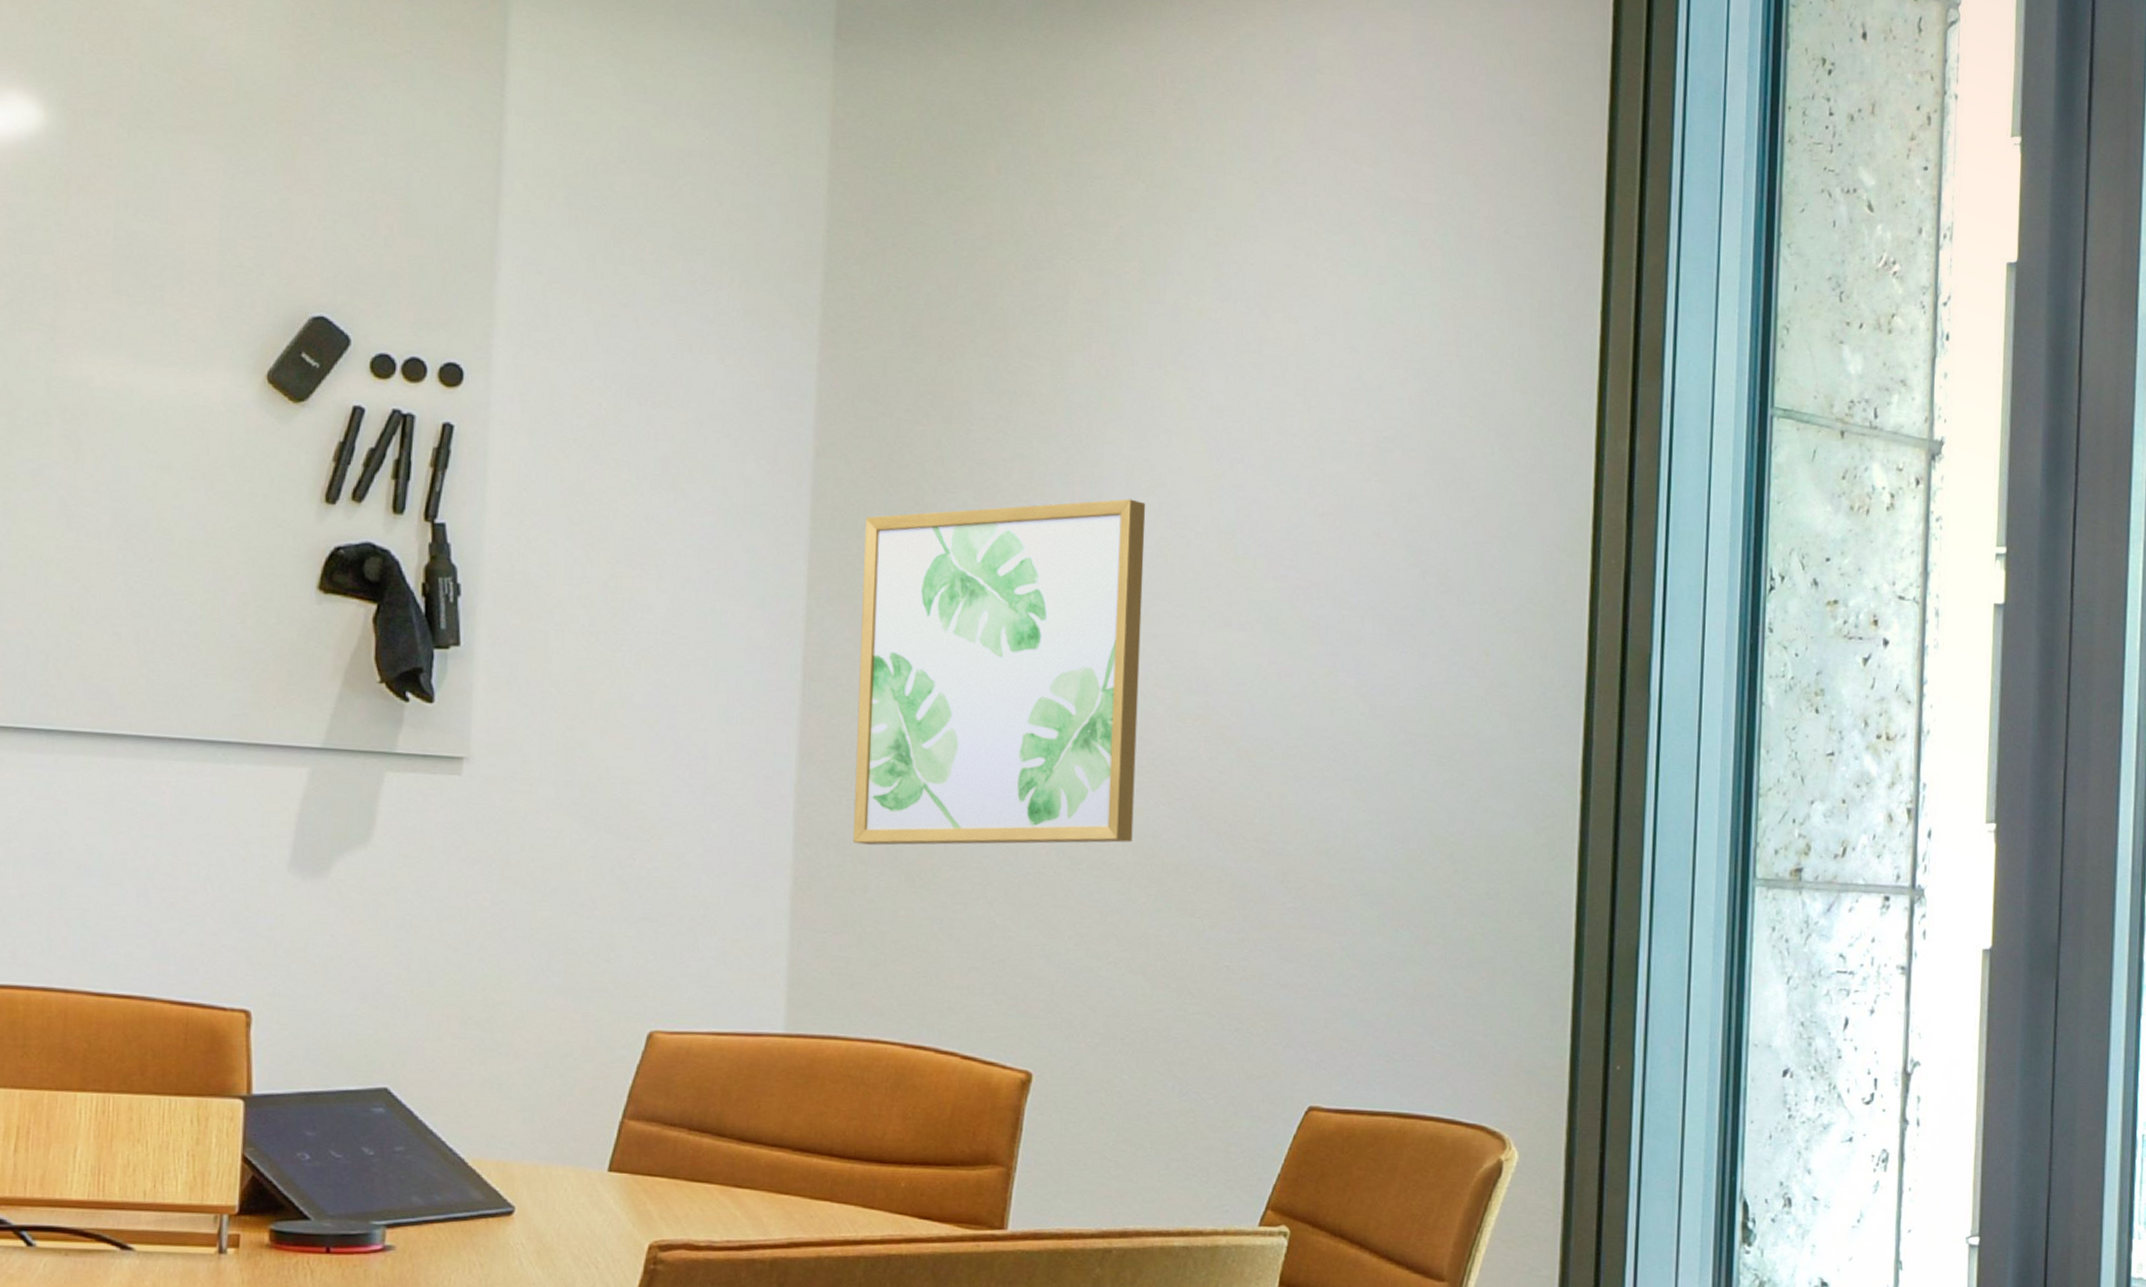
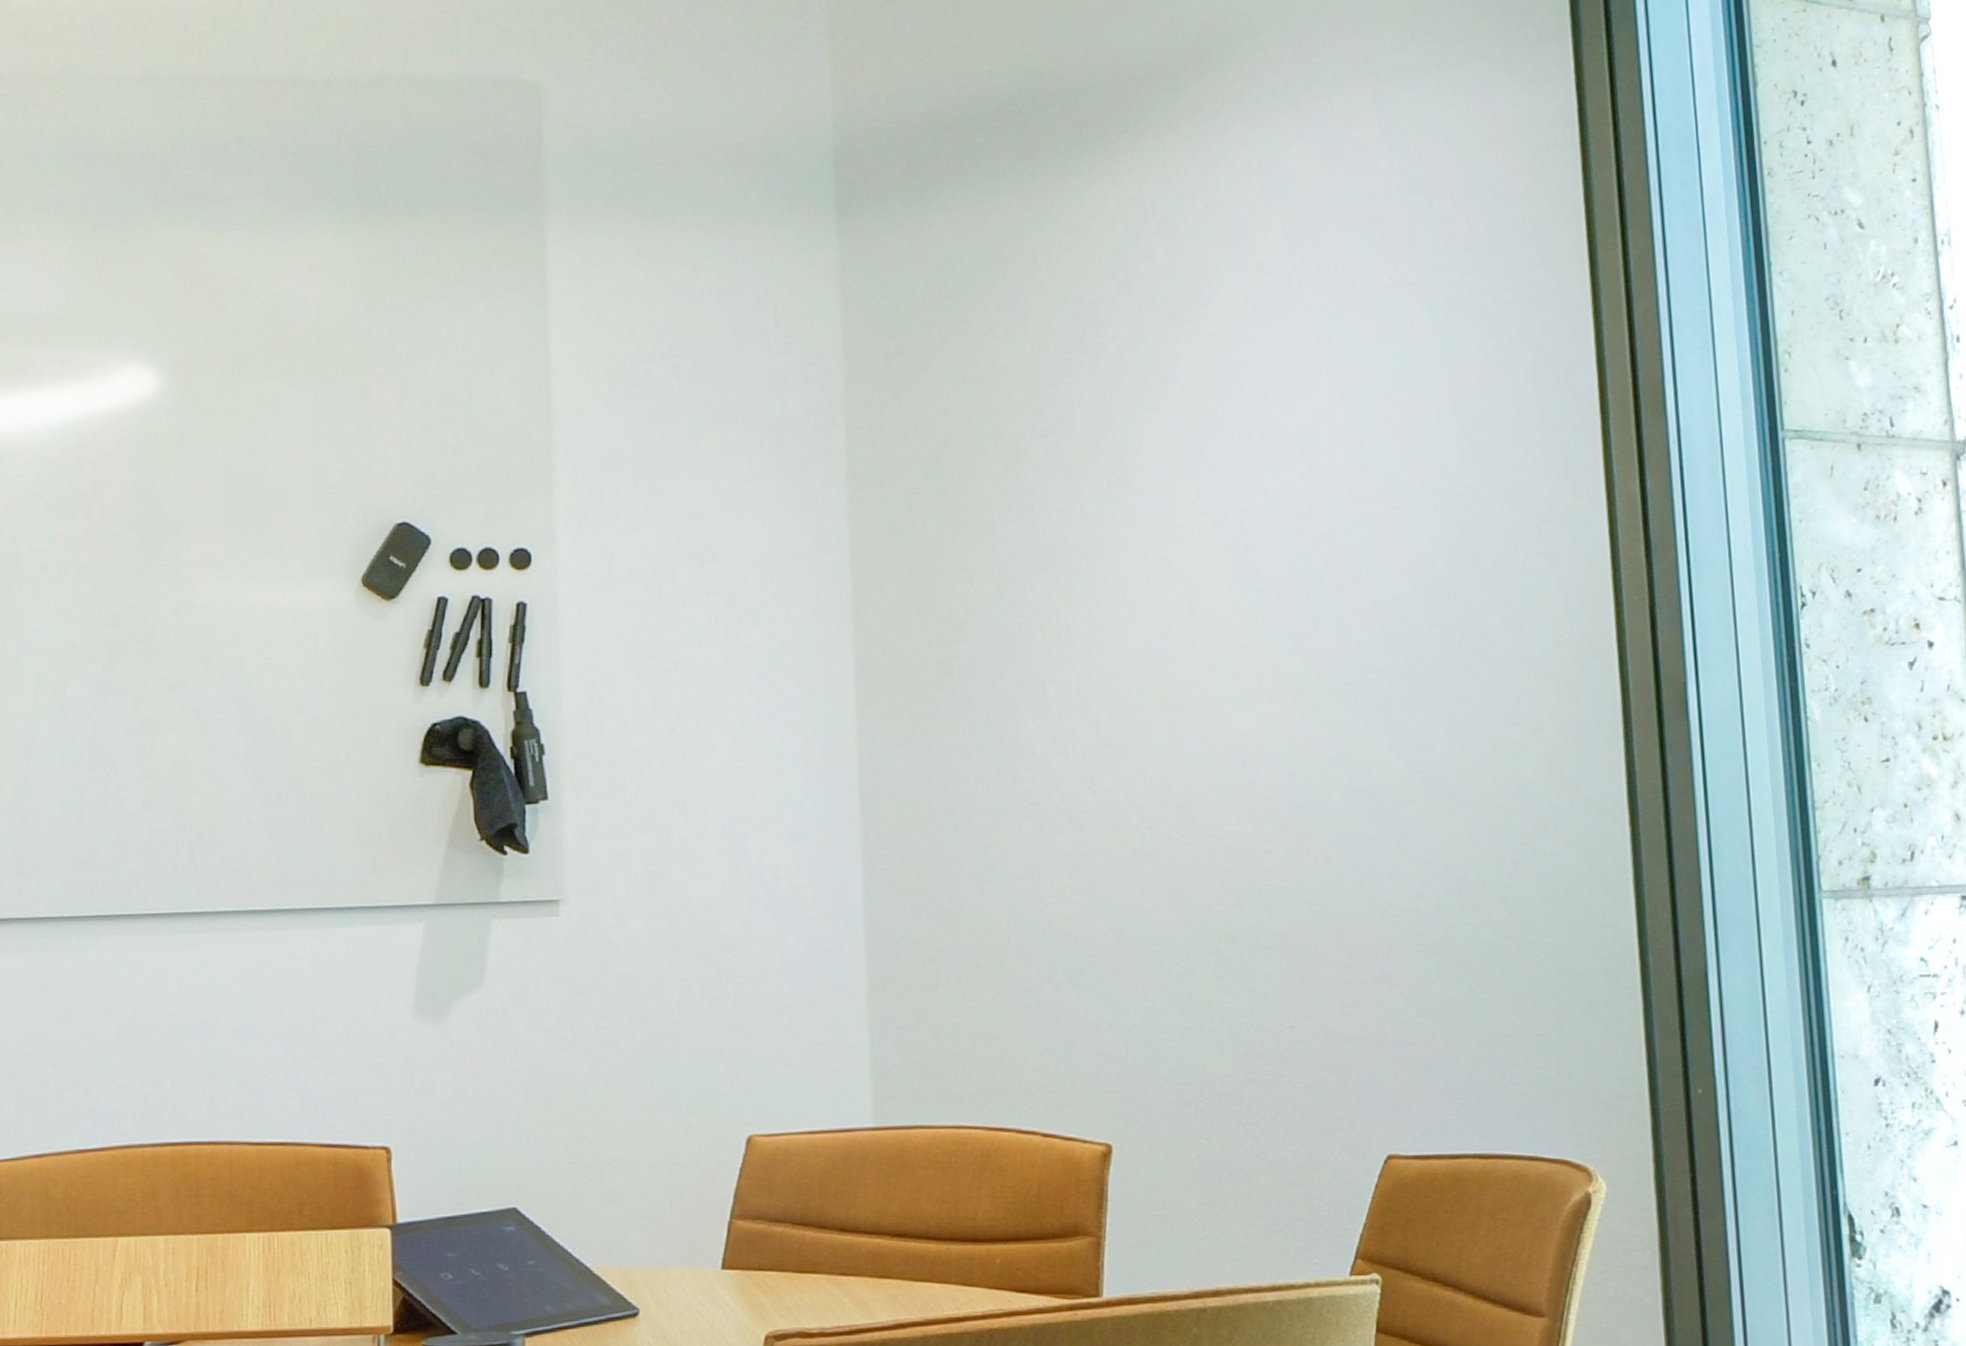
wall art: present [852,499,1146,846] -> none [905,595,1187,944]

